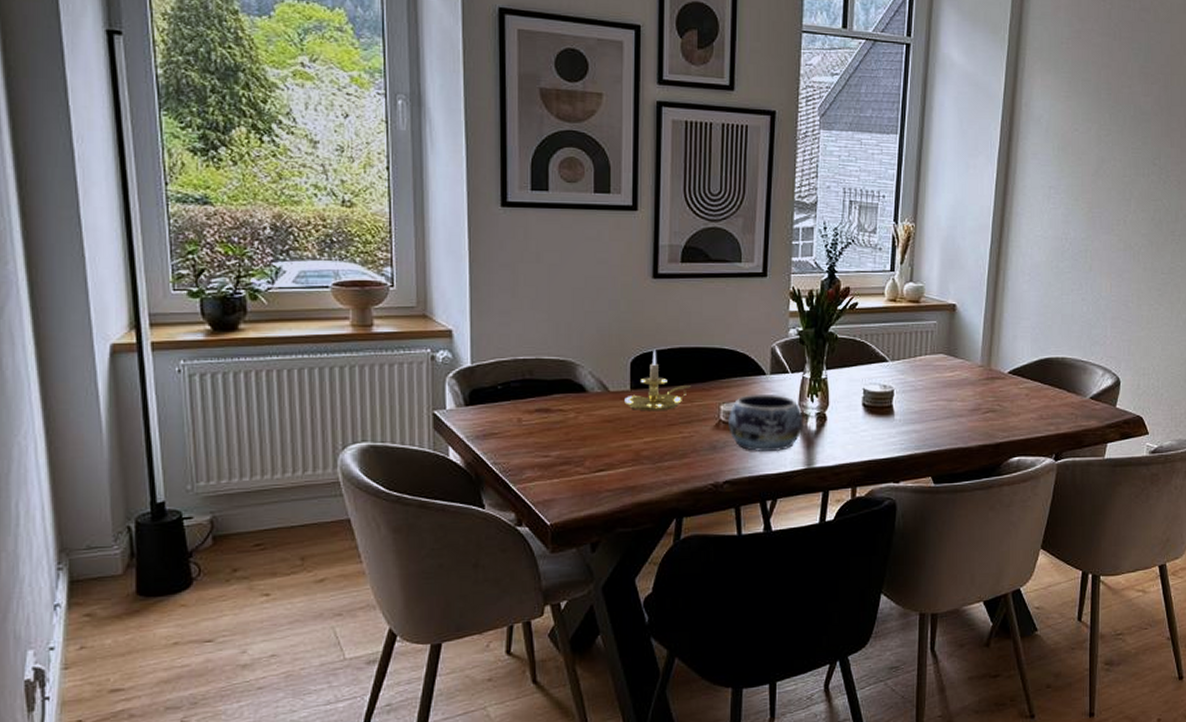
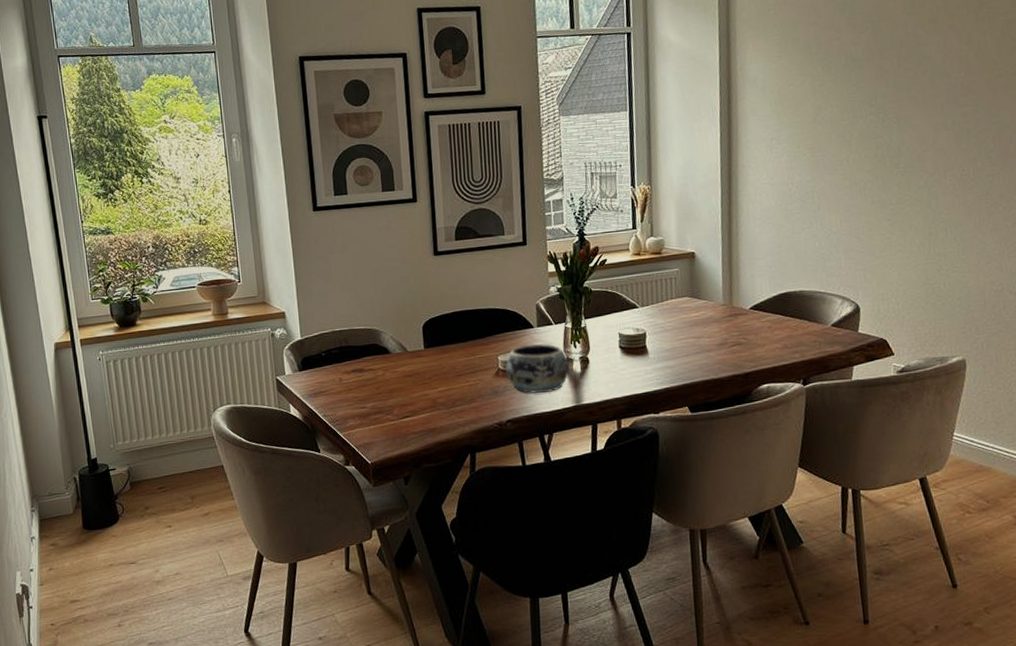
candle holder: present [624,350,691,412] -> none [420,314,473,366]

